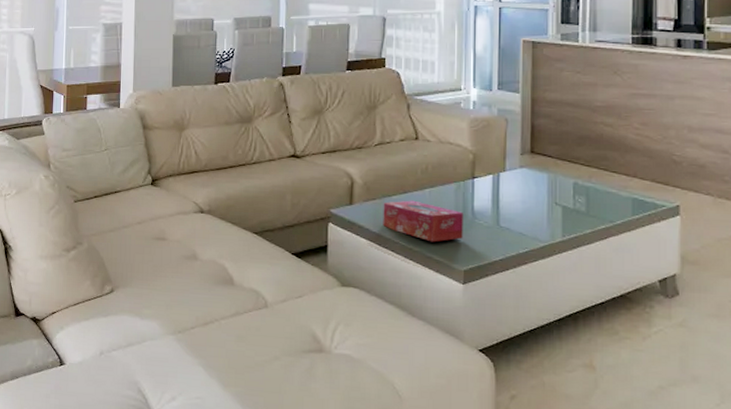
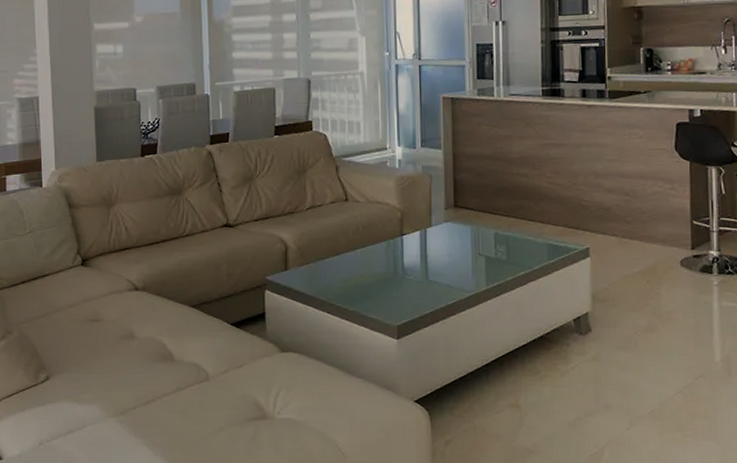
tissue box: present [383,200,463,242] -> none [317,261,395,301]

